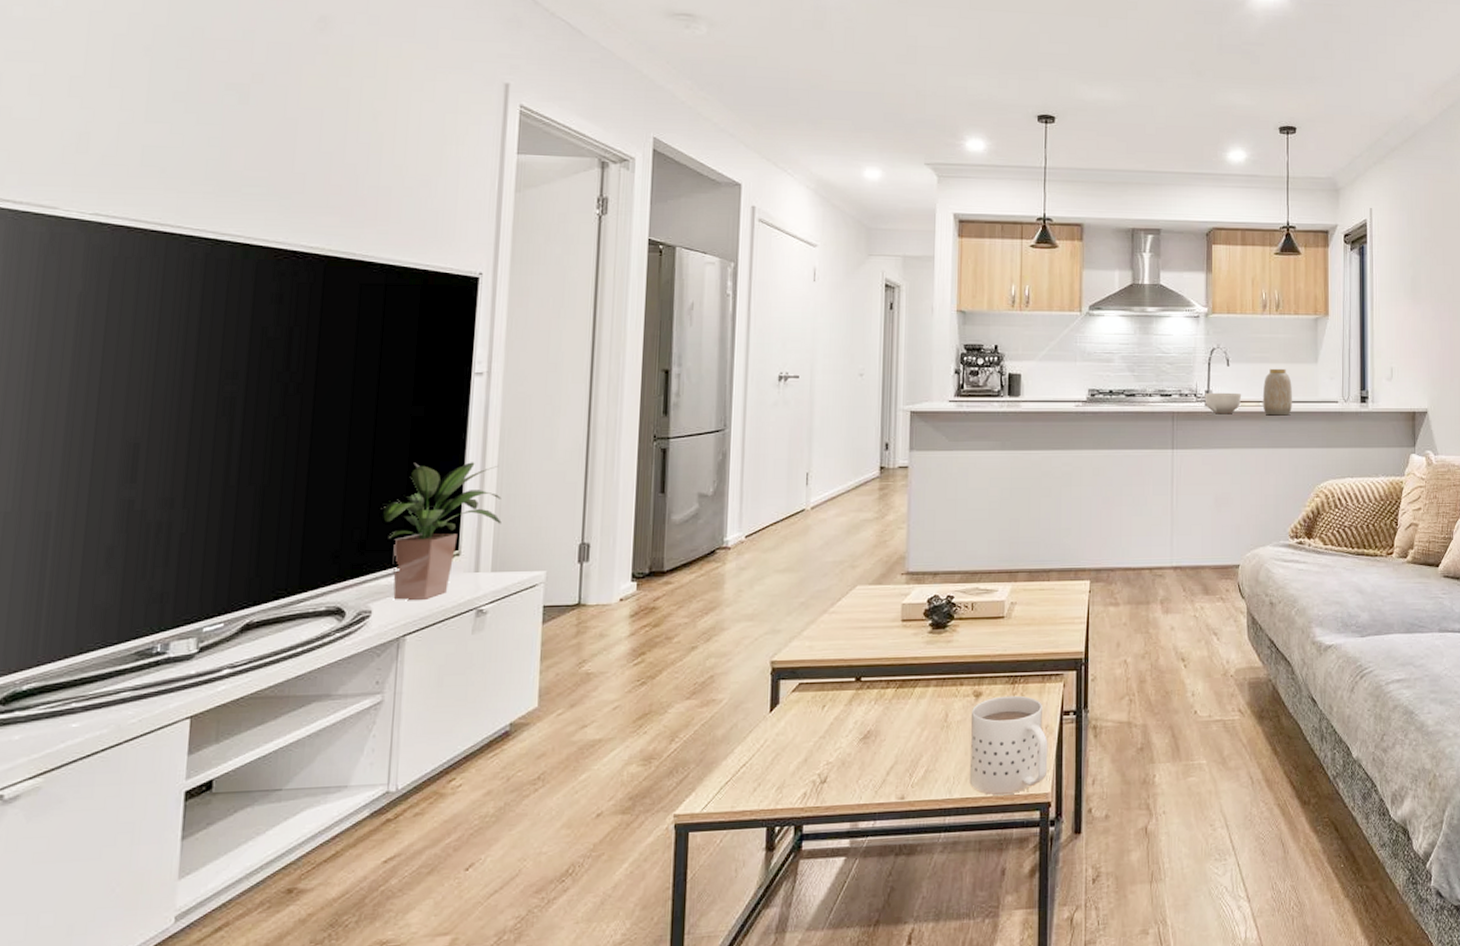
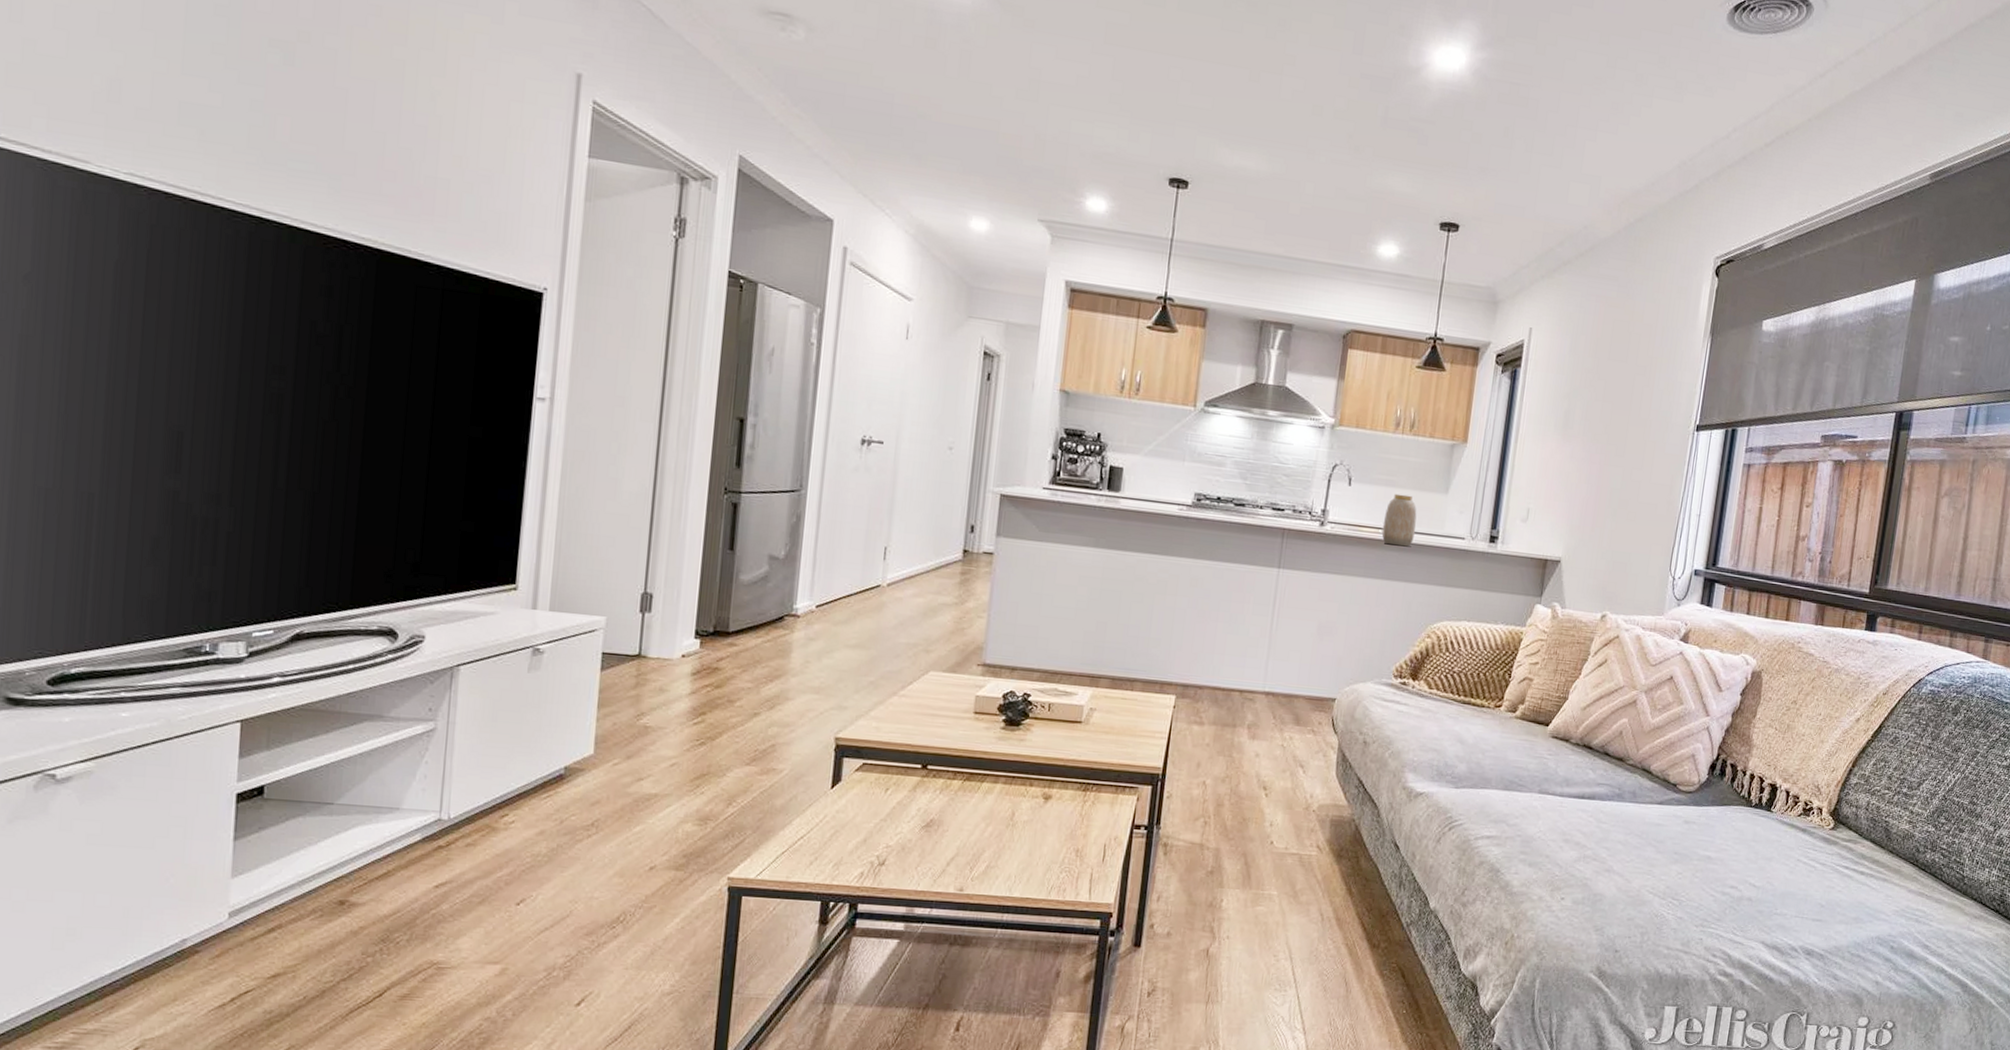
potted plant: present [383,462,502,600] -> none [438,486,562,631]
mug: present [969,695,1048,796] -> none [1030,802,1116,900]
bowl: present [1205,392,1242,414] -> none [1319,511,1361,538]

